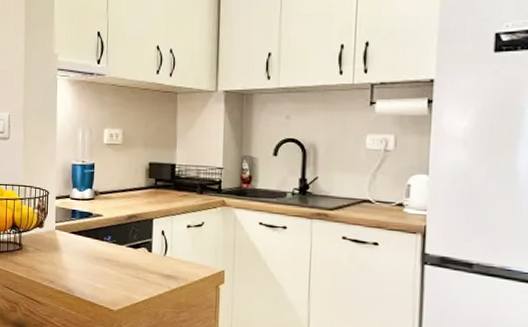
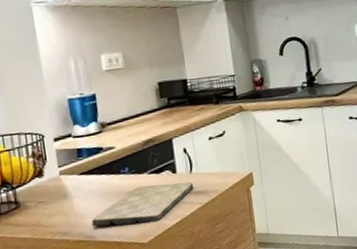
cutting board: none [73,256,166,294] -> present [91,182,194,227]

